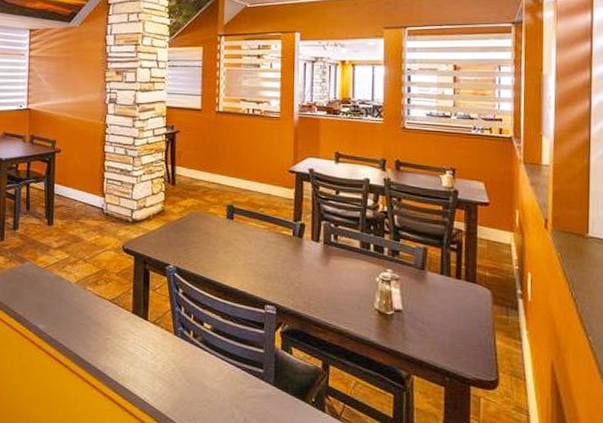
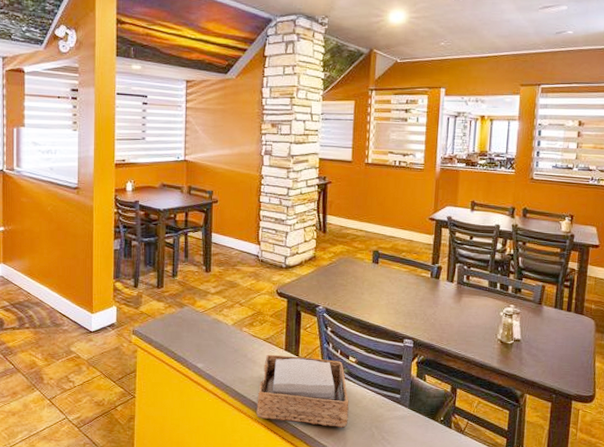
napkin holder: none [102,317,205,405] -> present [256,354,349,428]

